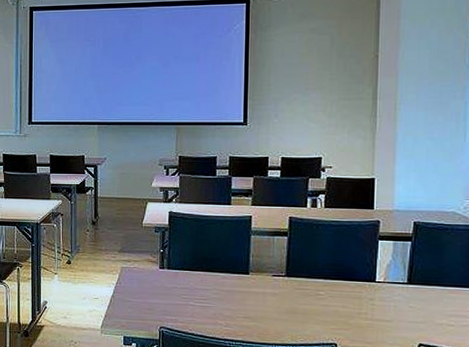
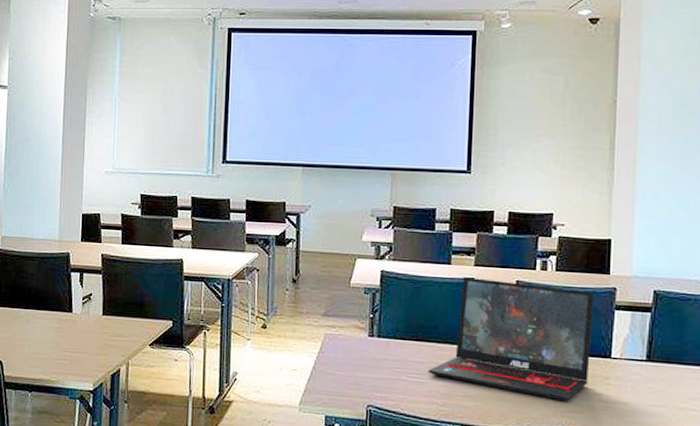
laptop: none [213,215,360,321] -> present [429,277,594,402]

